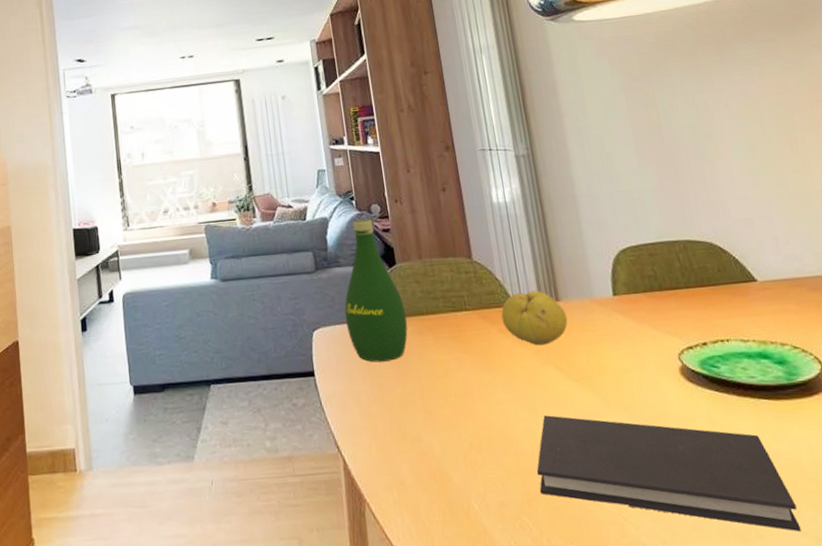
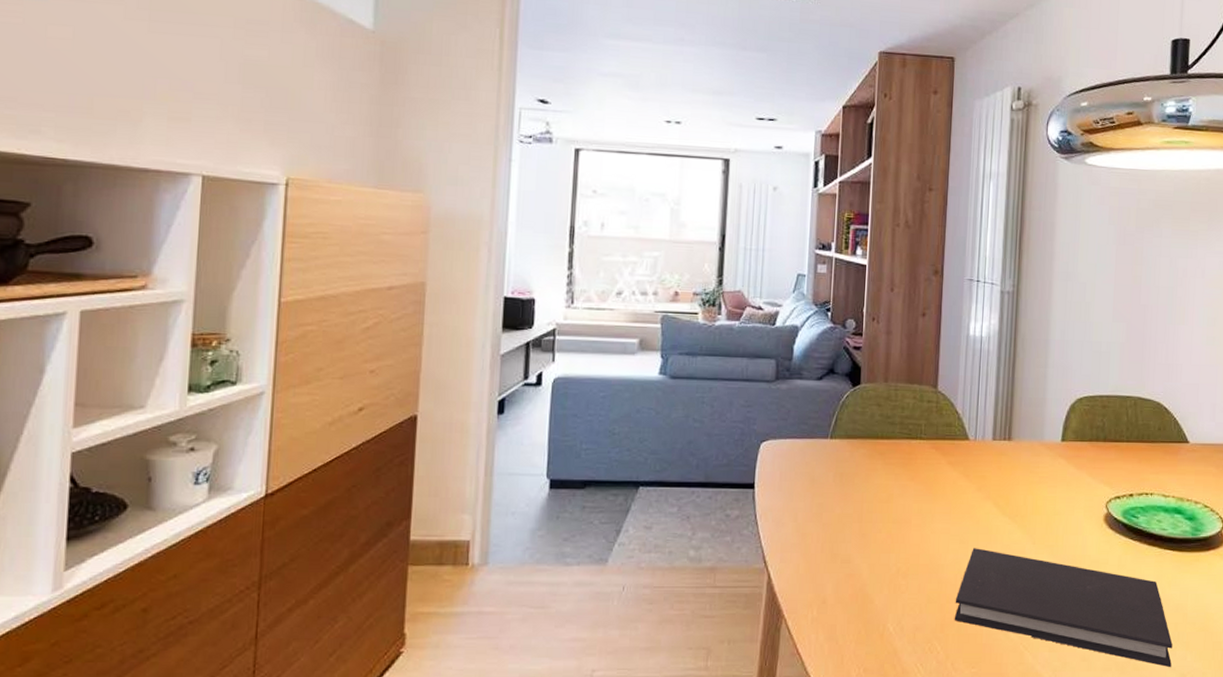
bottle: present [344,218,408,362] -> none [797,332,861,481]
fruit: present [501,290,568,346] -> none [953,427,1015,481]

